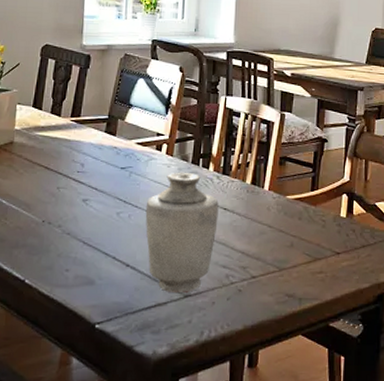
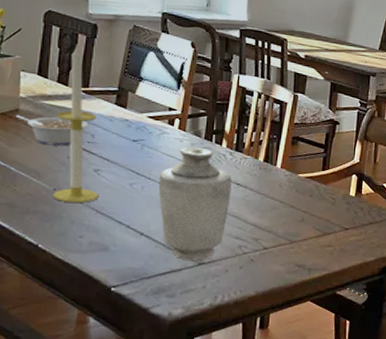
legume: none [11,147,79,177] -> present [17,115,89,146]
candle: none [42,75,87,234] -> present [54,43,99,203]

